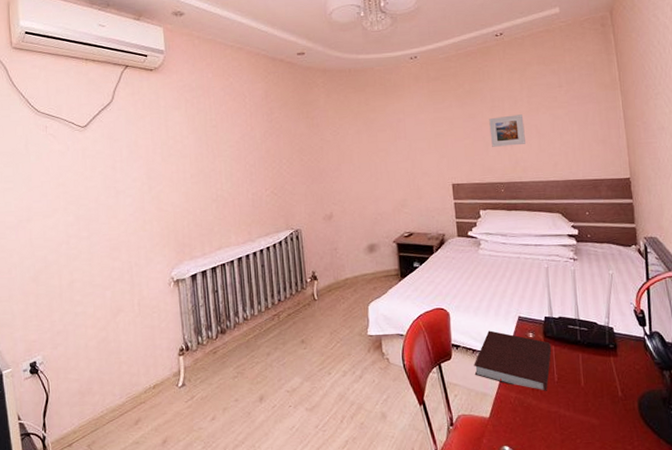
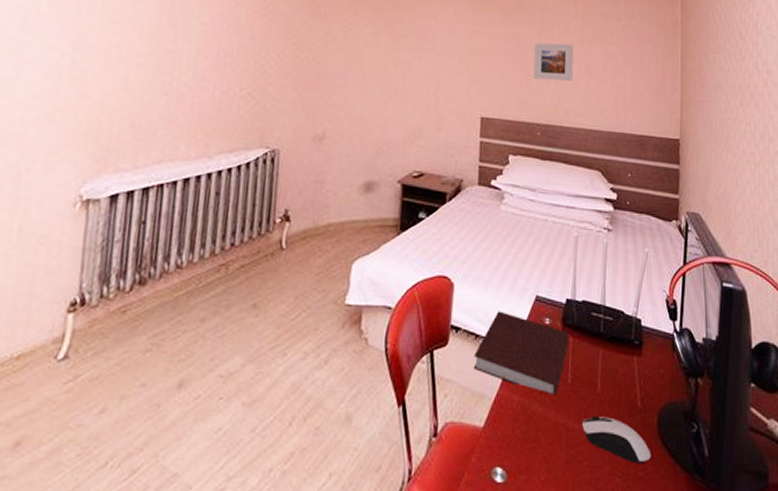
computer mouse: none [572,404,636,439] -> present [582,415,652,463]

